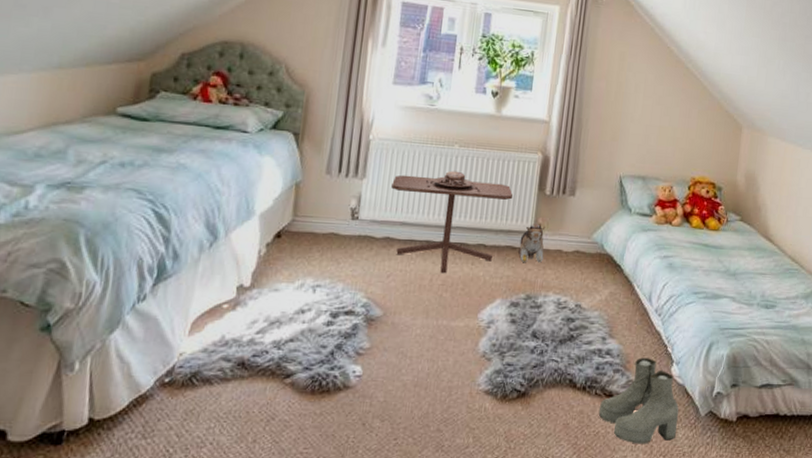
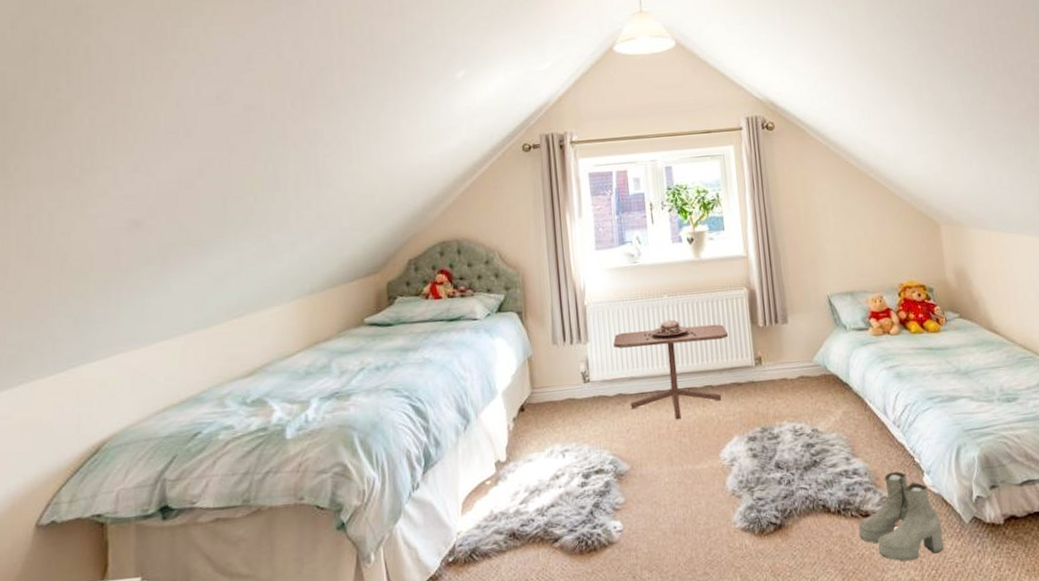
plush toy: present [518,222,546,263] -> none [744,356,771,397]

